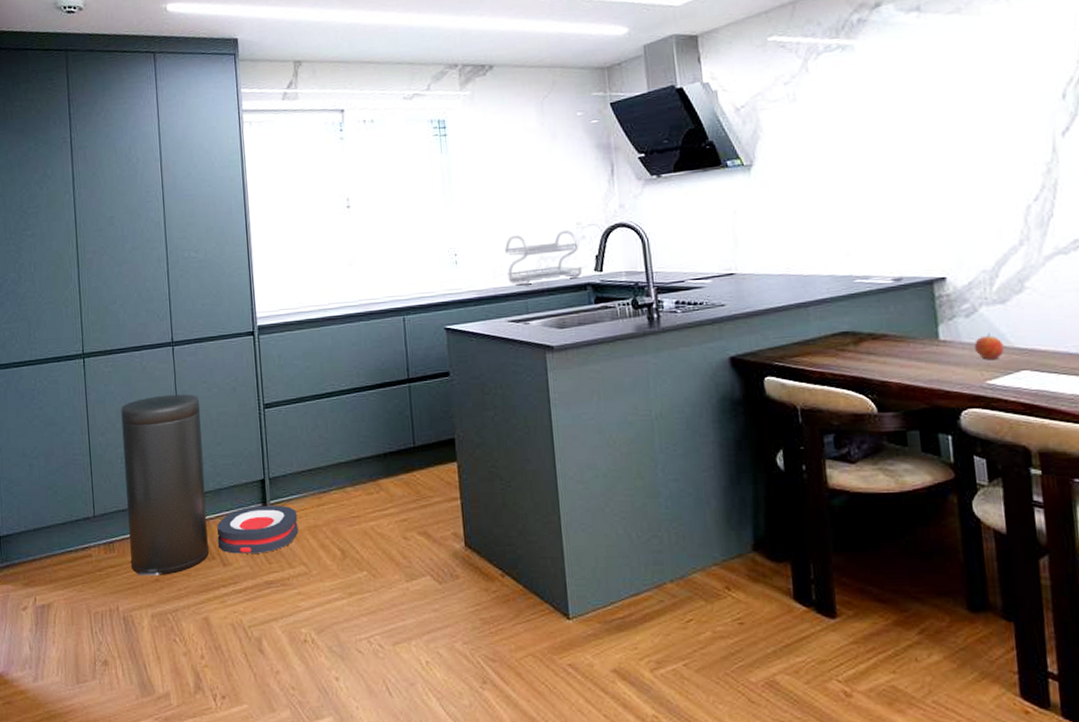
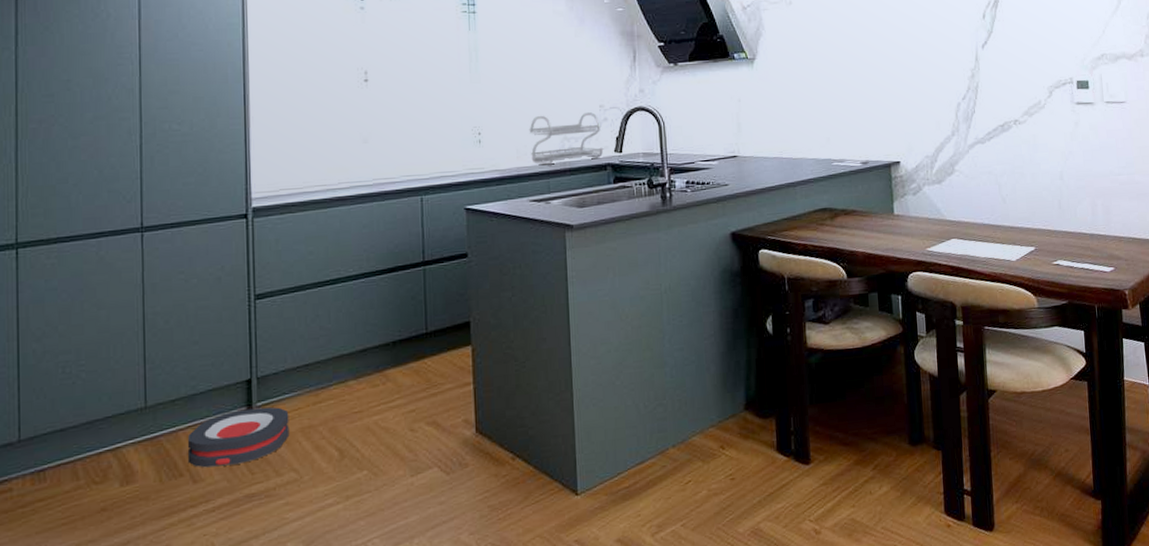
pedal bin: present [121,394,210,577] -> none [66,287,176,509]
fruit: present [974,332,1005,360] -> none [919,207,940,231]

